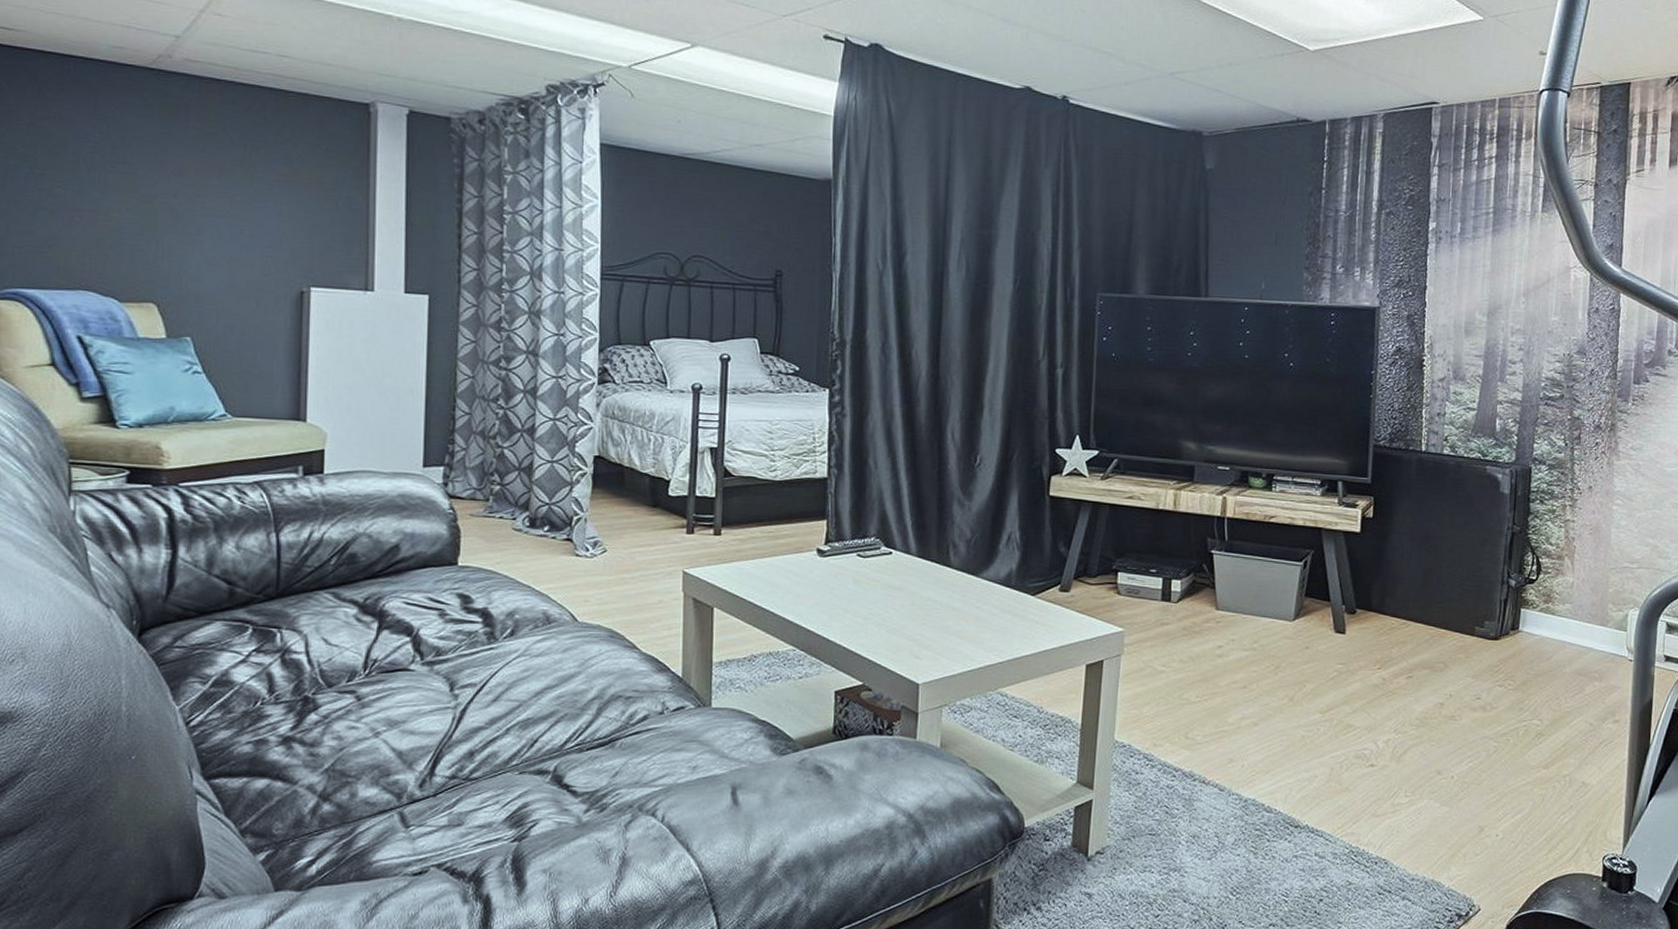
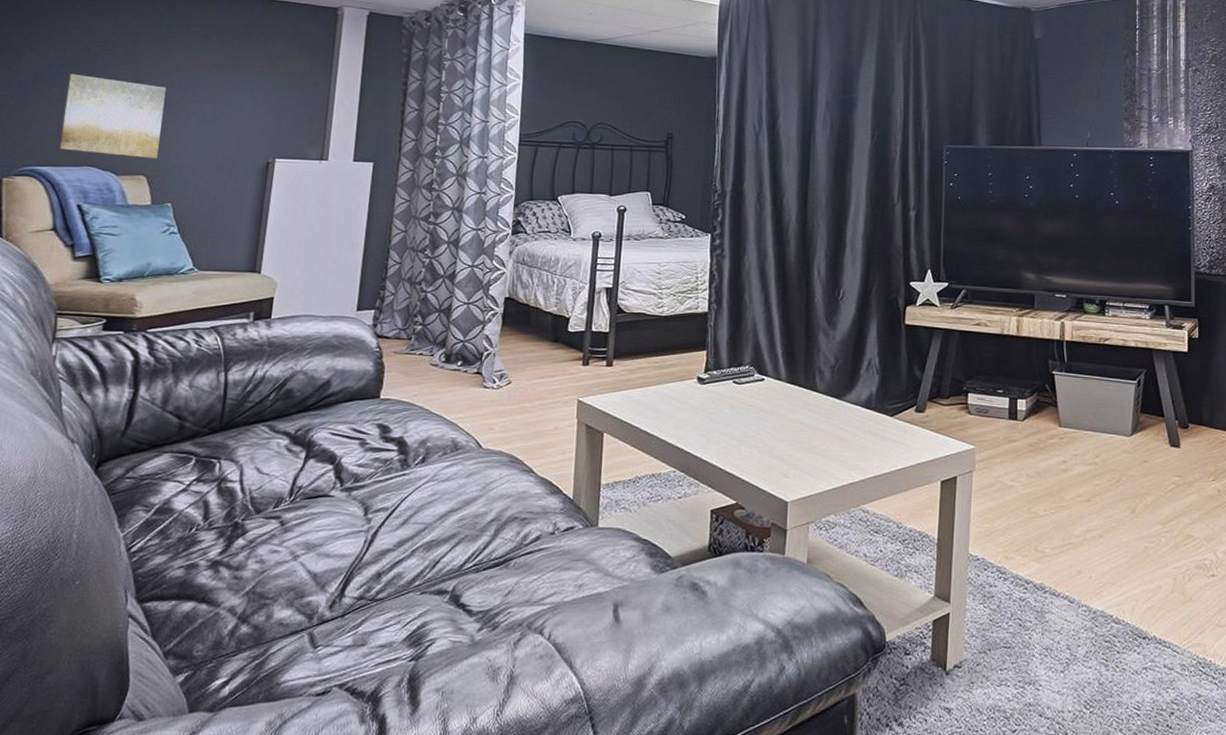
wall art: none [45,175,168,284] -> present [59,73,166,159]

